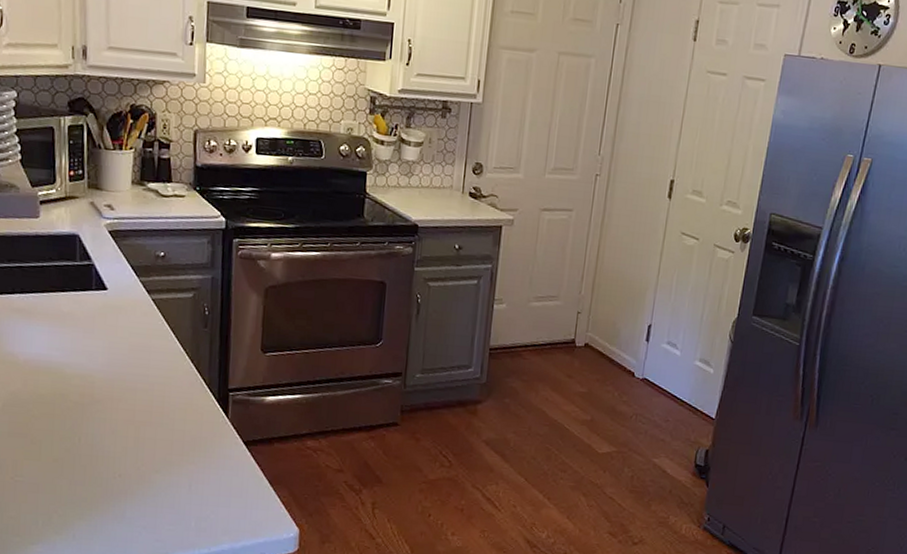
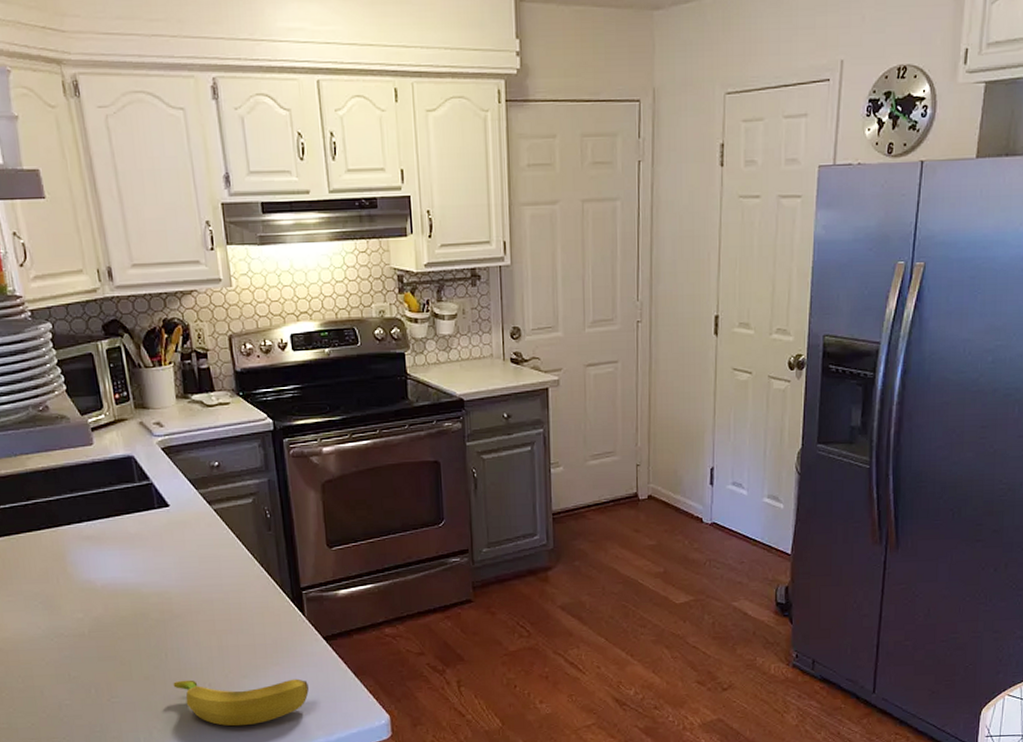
banana: none [82,467,221,522] -> present [173,678,309,727]

